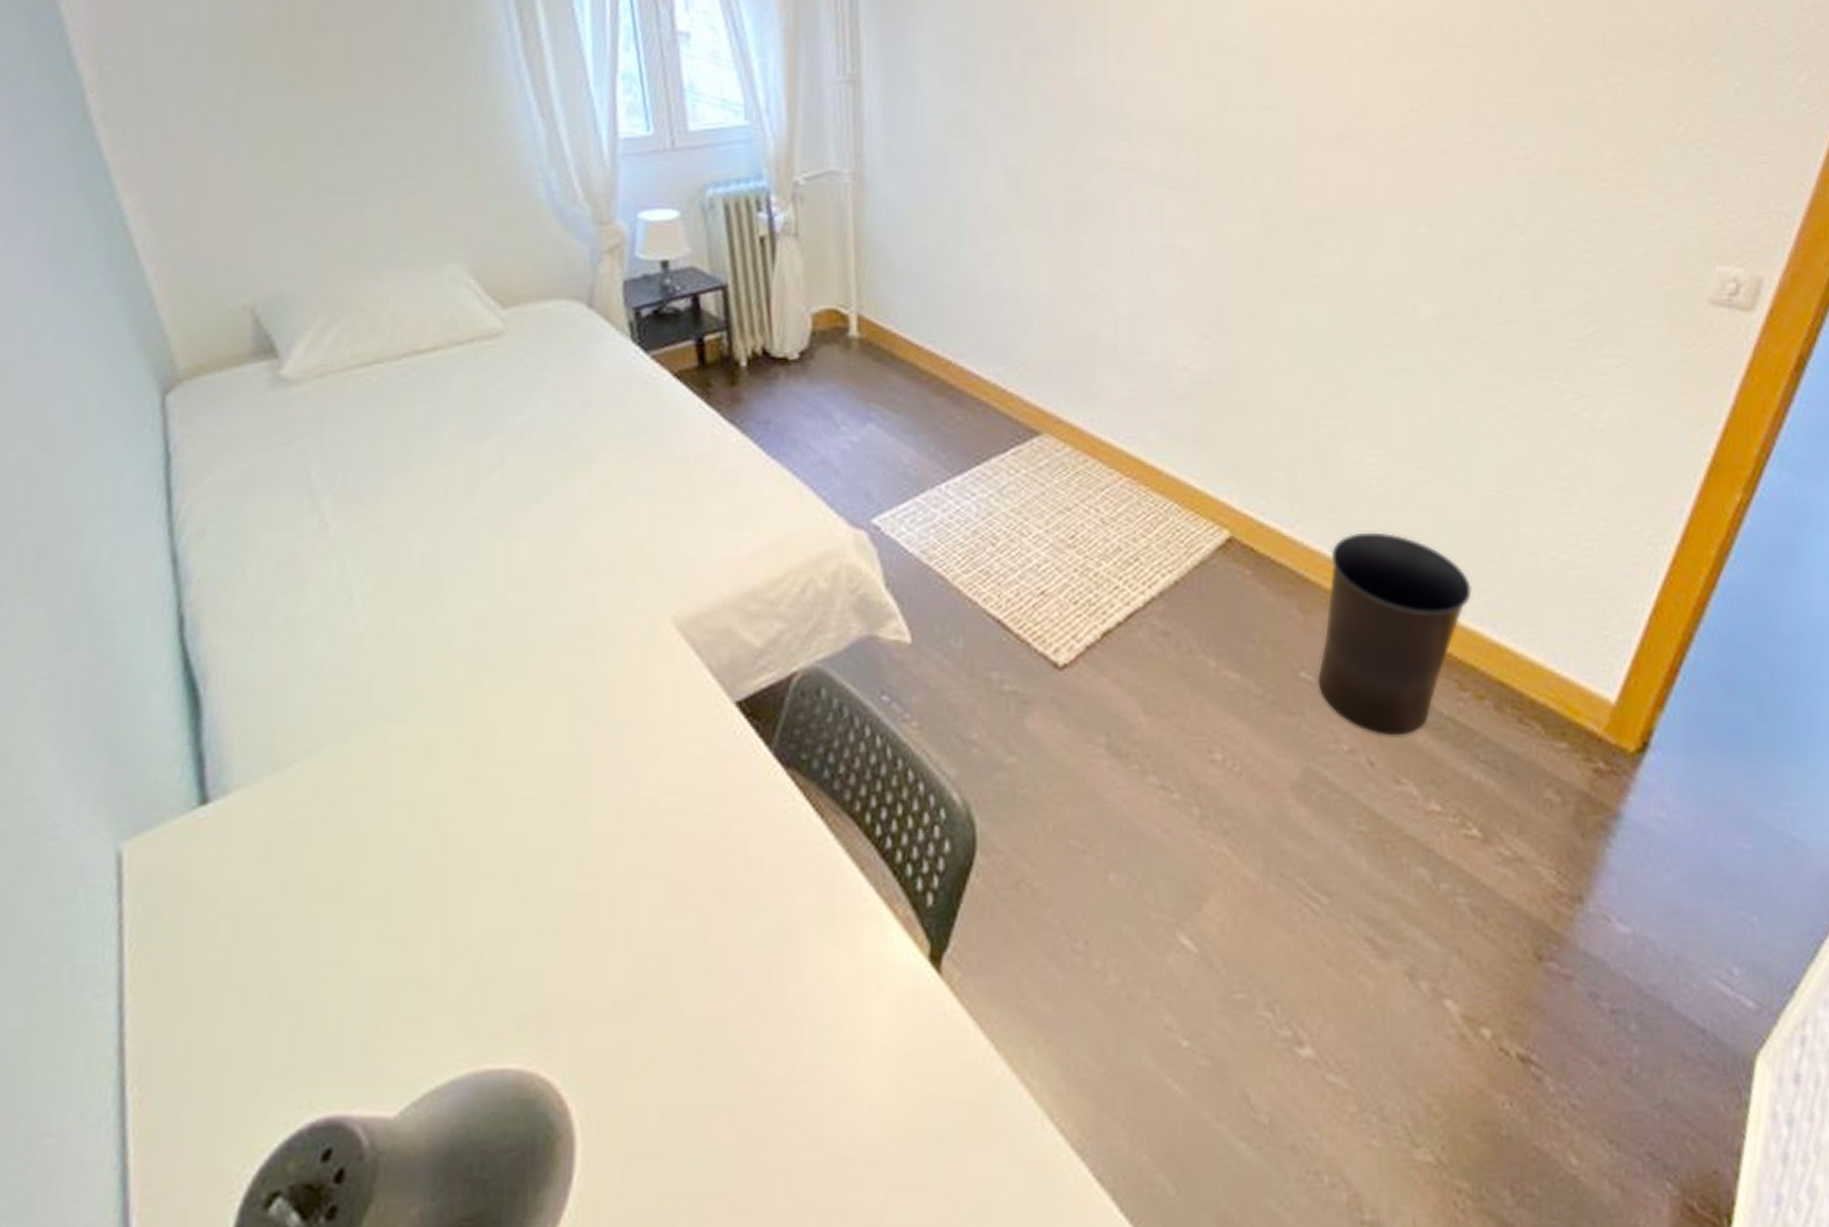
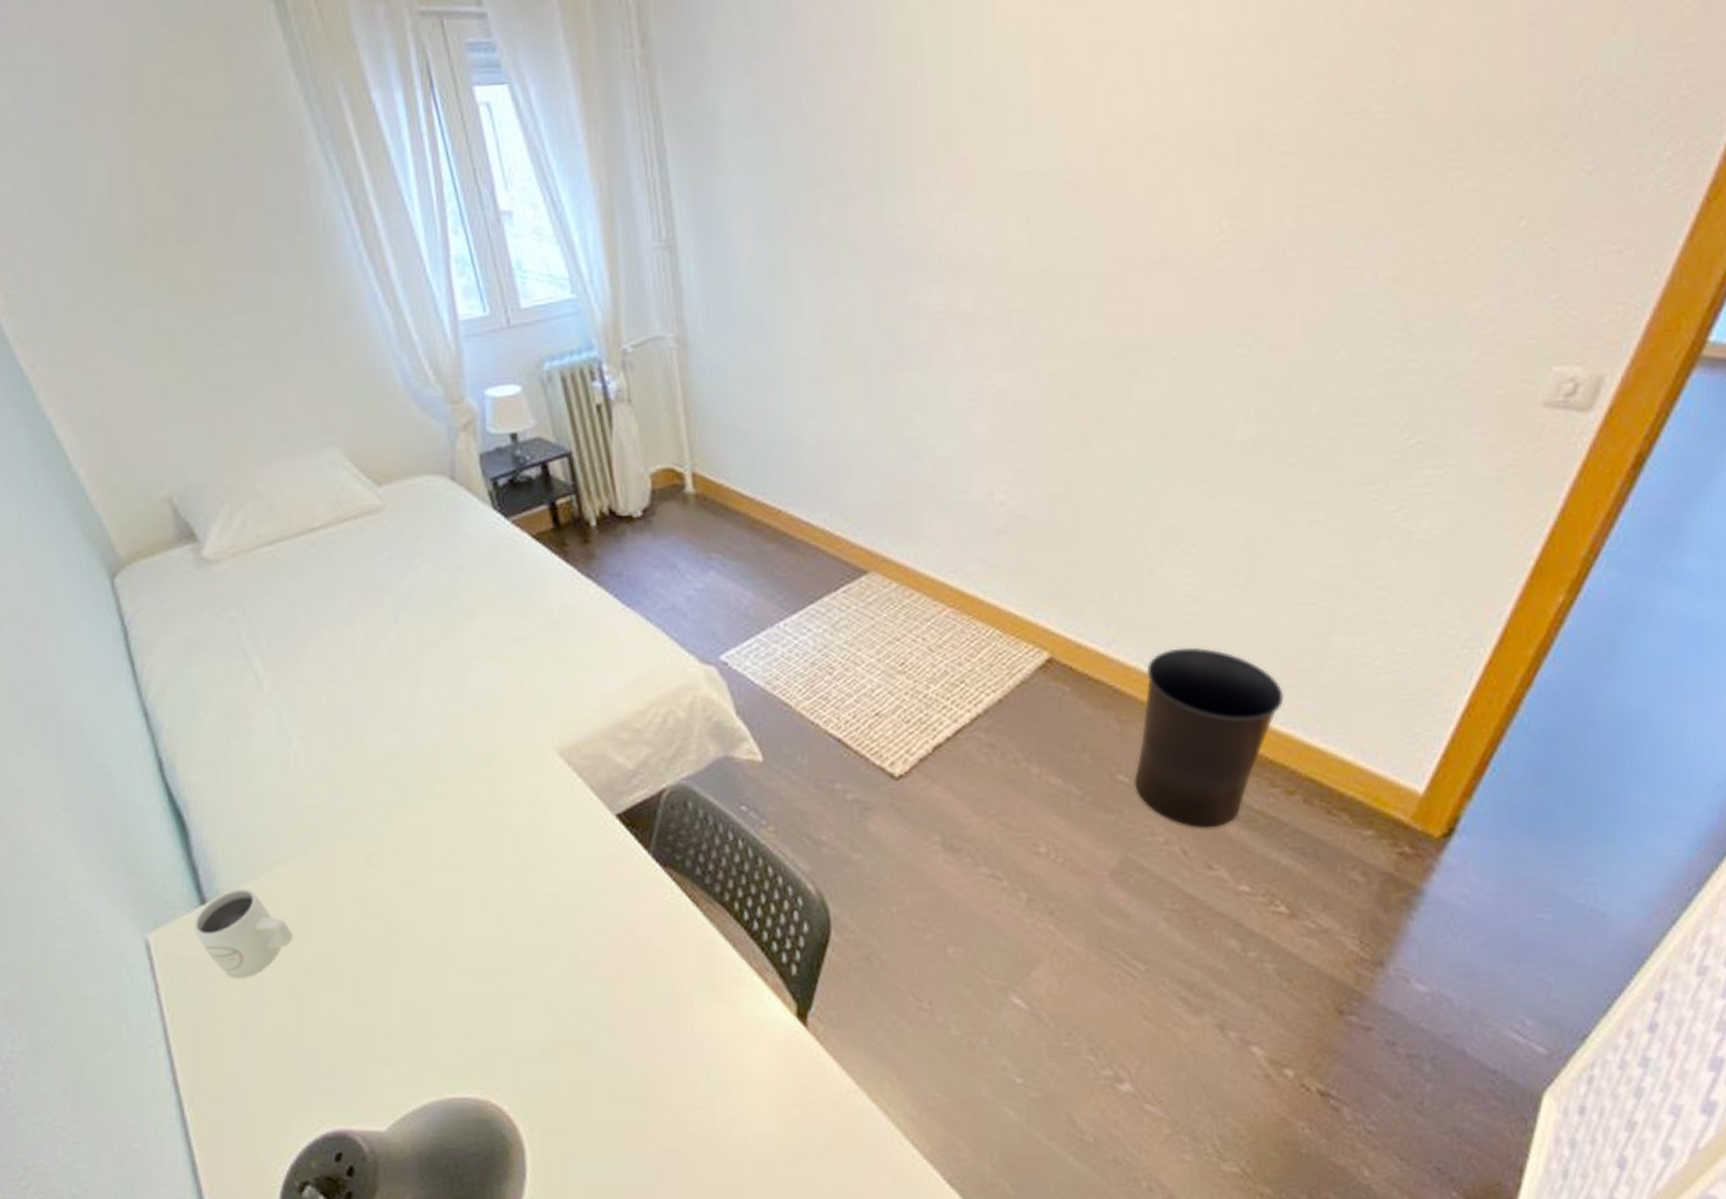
mug: none [185,784,315,904] -> present [194,888,293,978]

